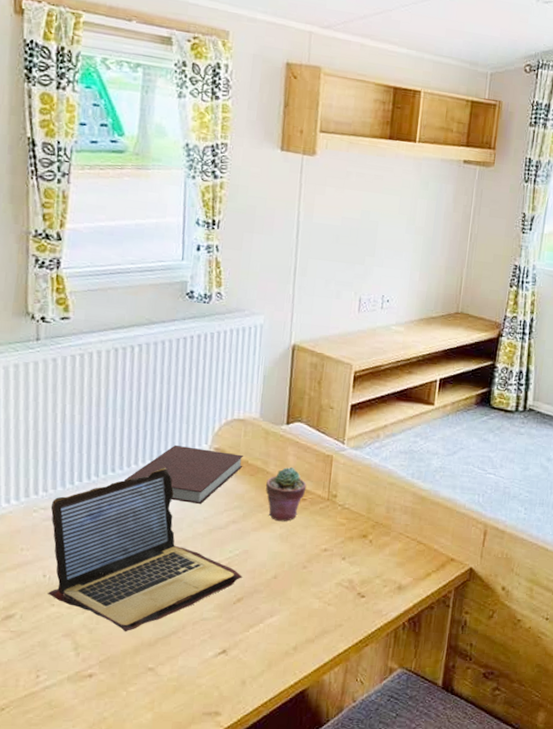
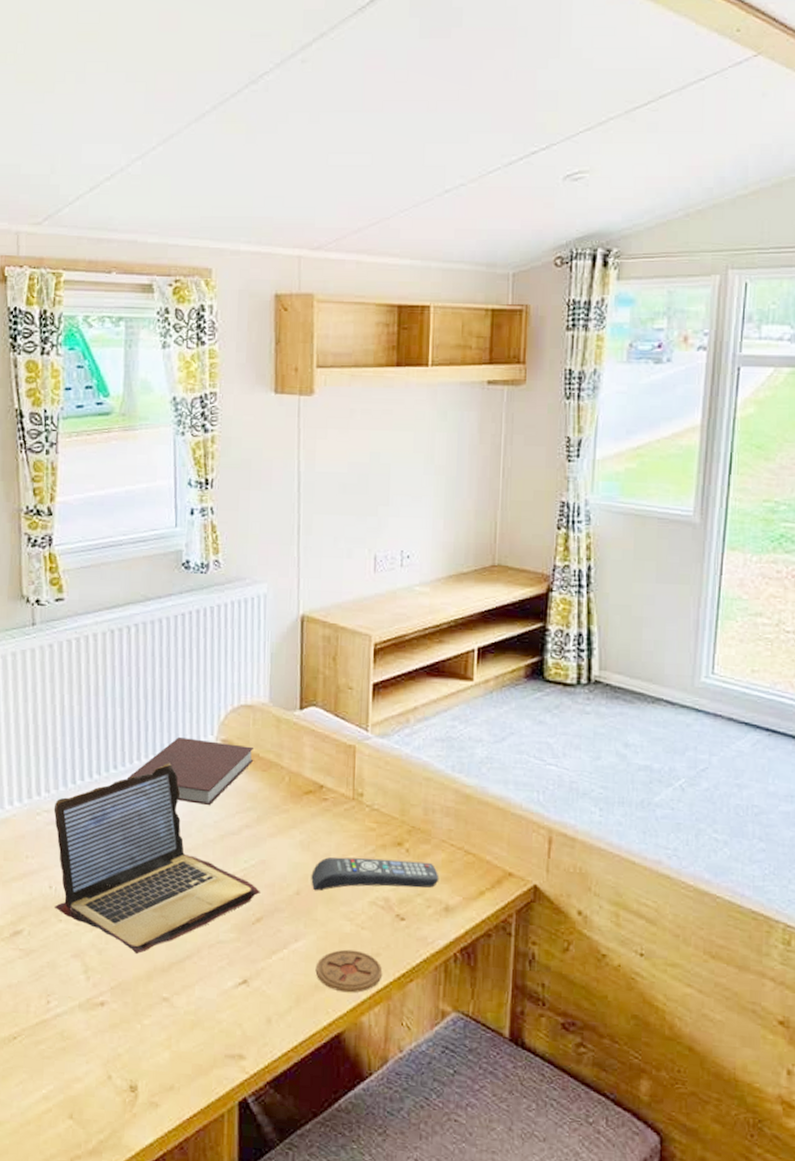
potted succulent: present [265,466,307,521] -> none [280,760,327,826]
coaster: none [286,622,344,657] -> present [315,949,383,993]
remote control: none [287,547,396,575] -> present [311,857,440,891]

